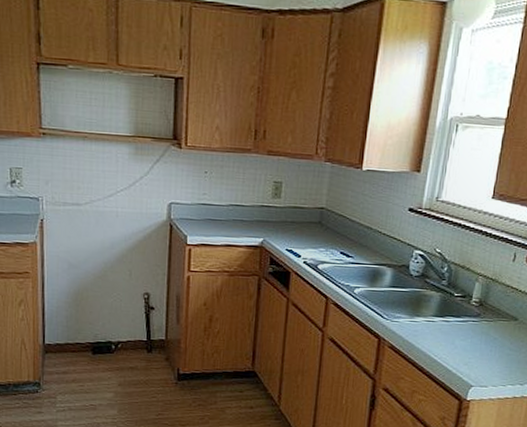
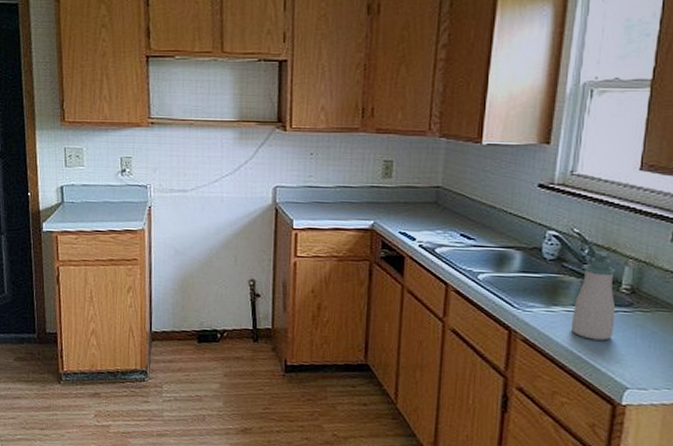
soap bottle: none [429,268,469,346] -> present [570,250,617,341]

